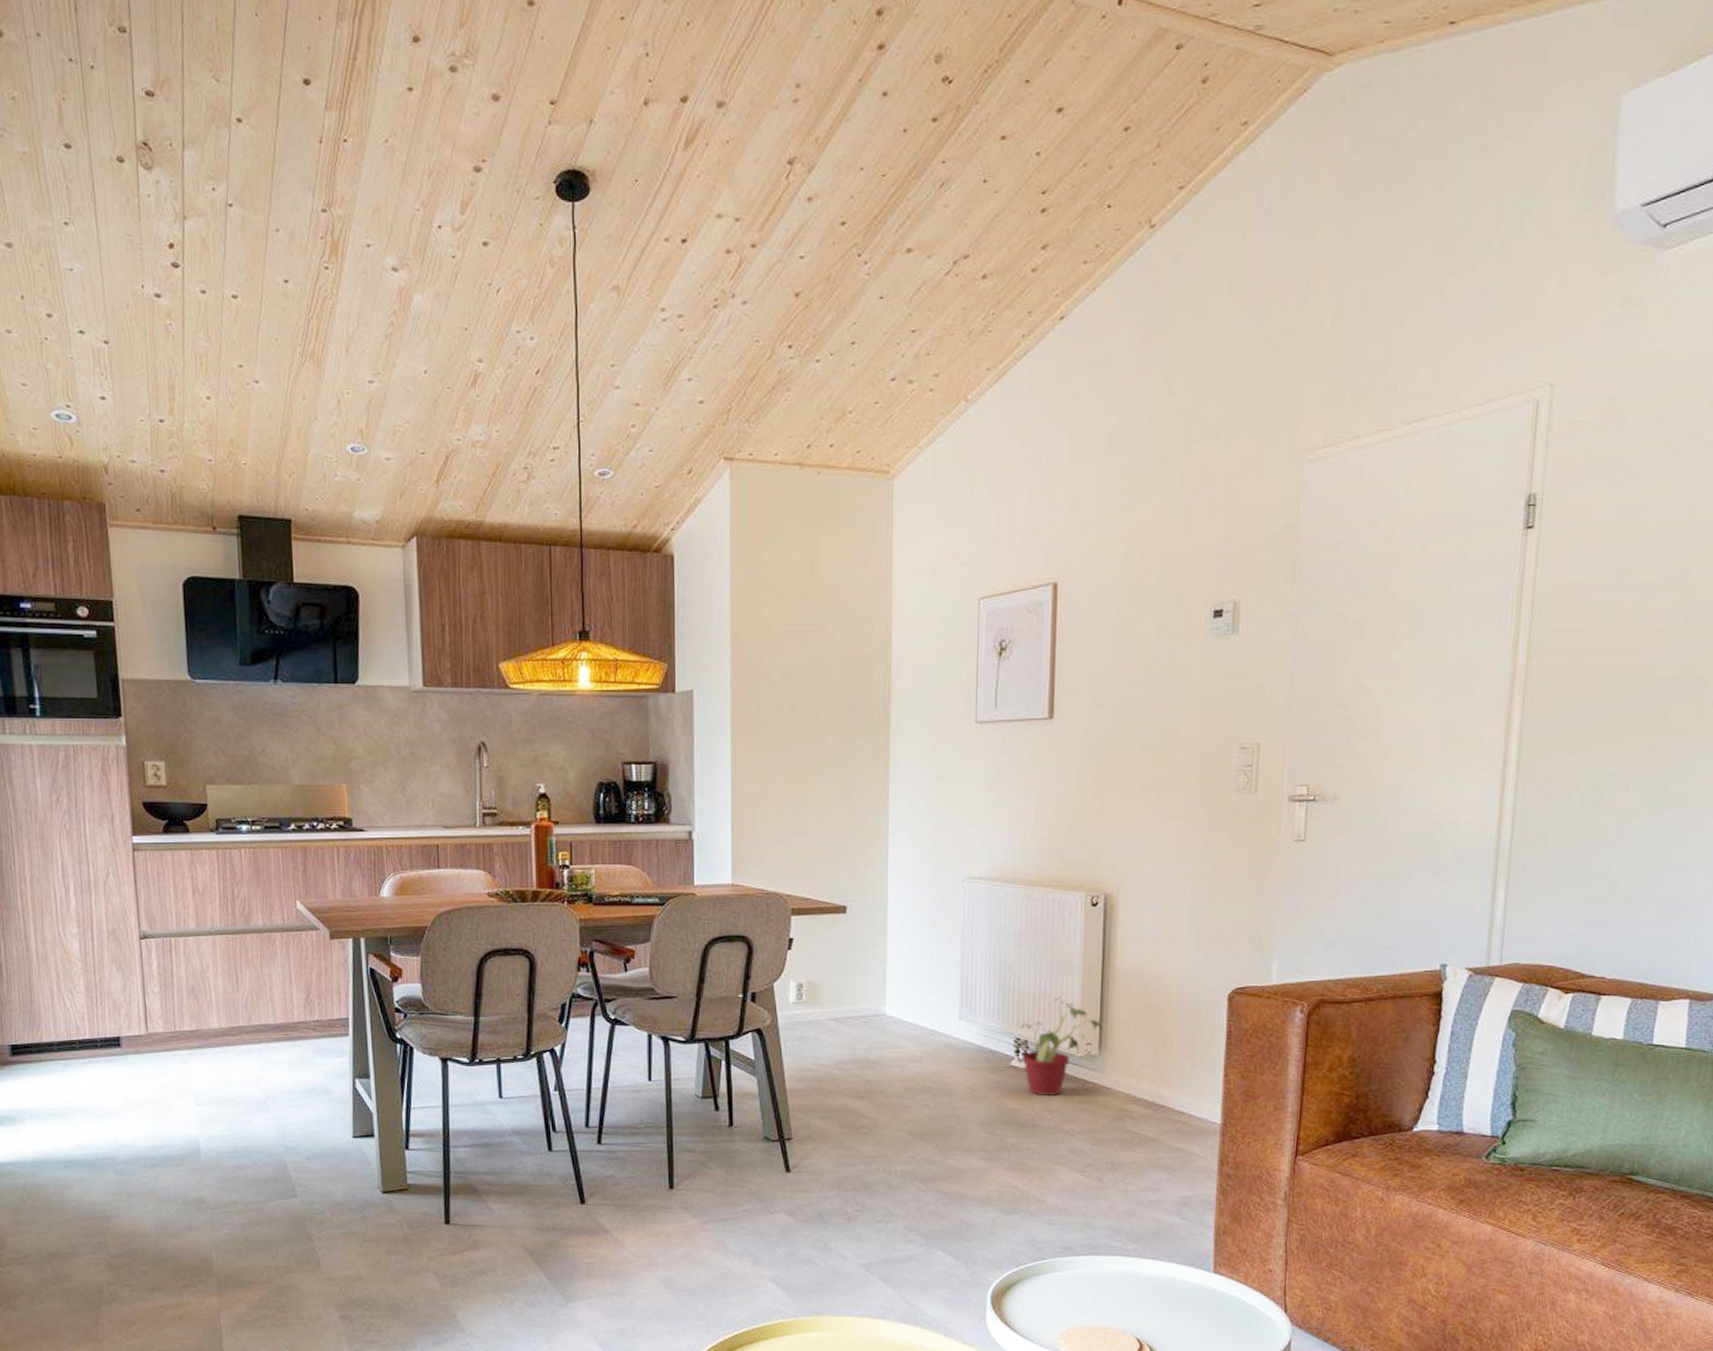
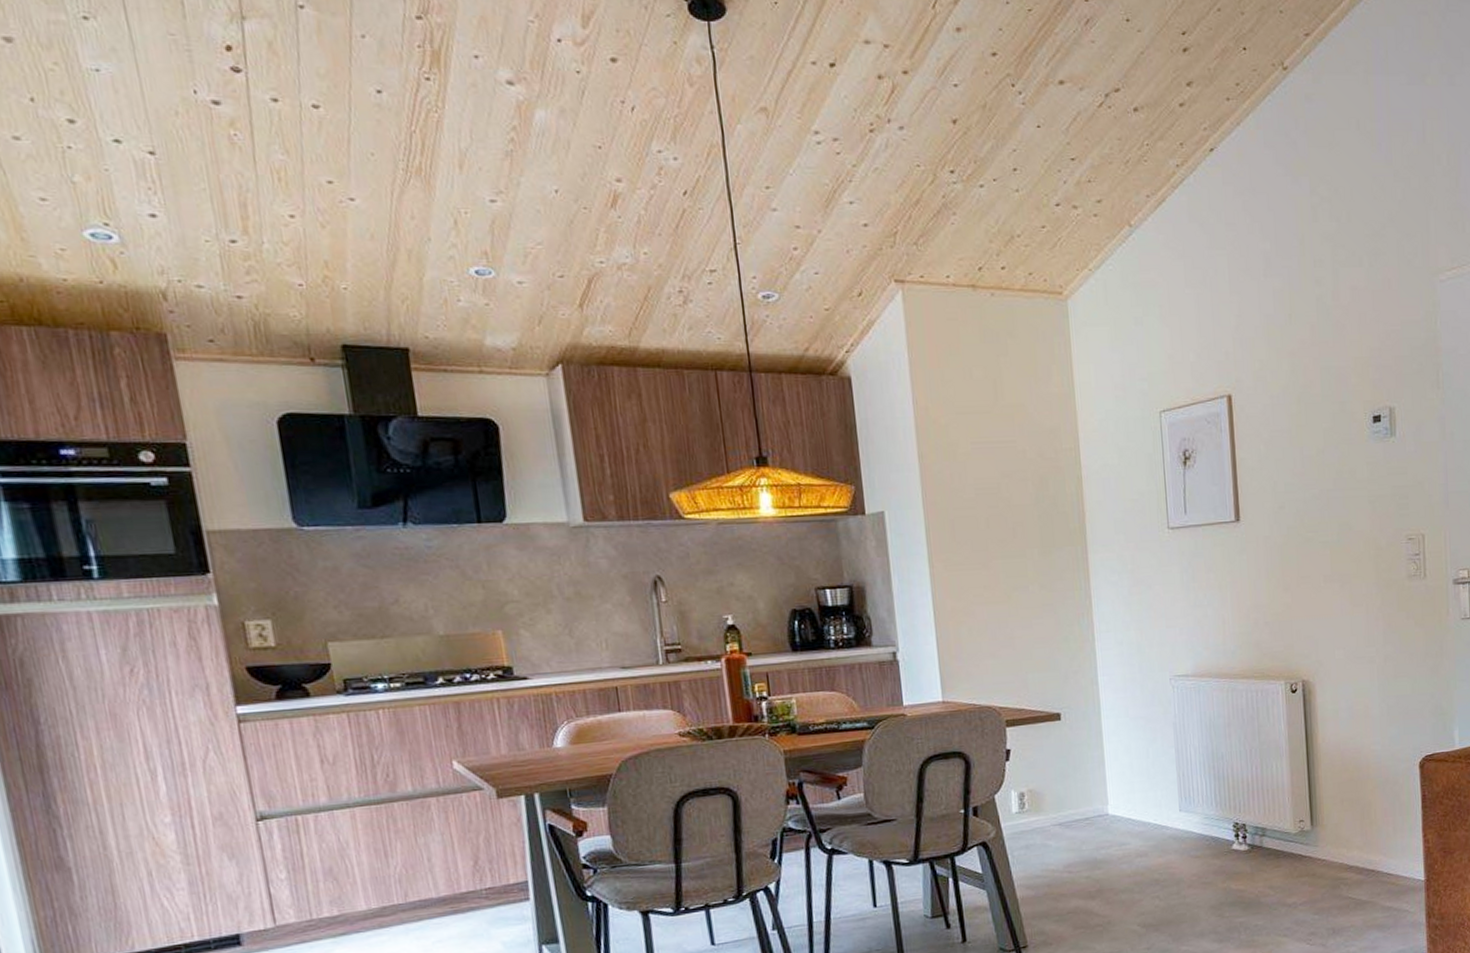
potted plant: present [1020,995,1103,1095] -> none [1237,778,1312,875]

